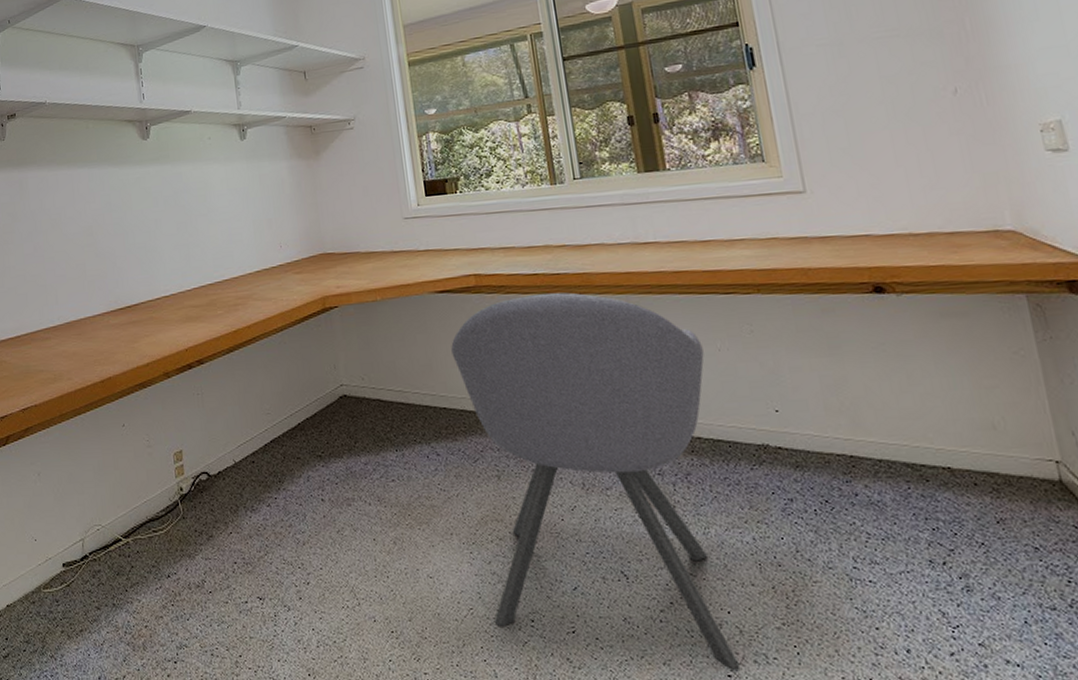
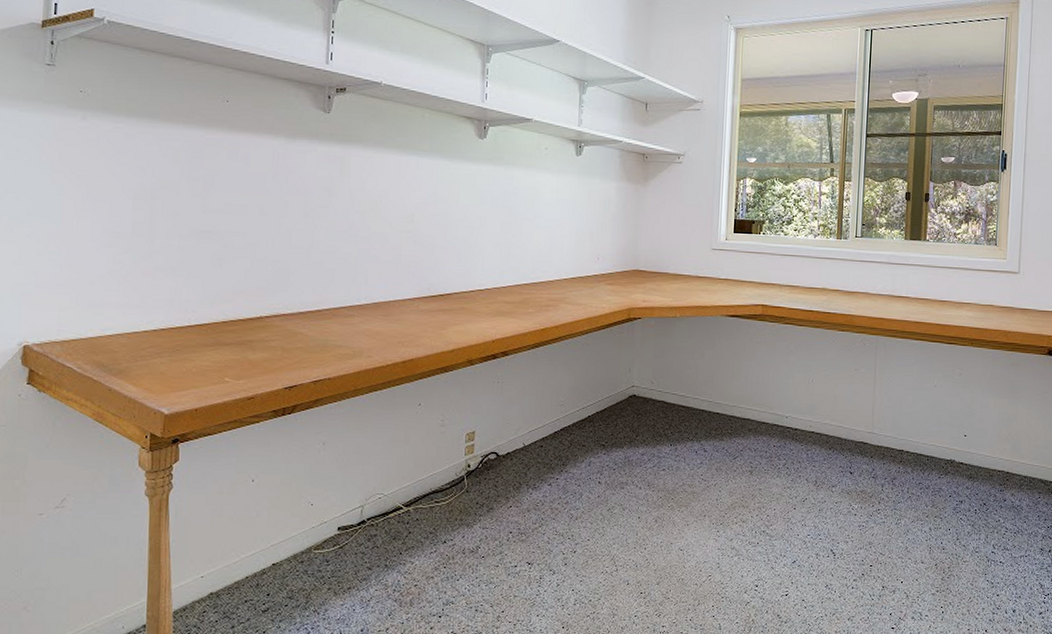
chair: present [451,292,741,670] -> none [727,327,924,624]

